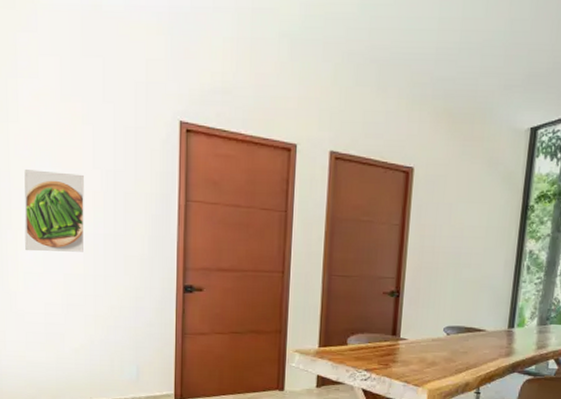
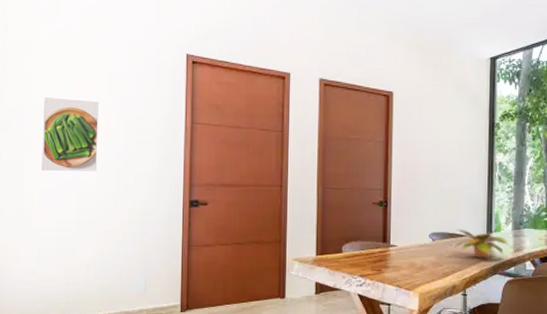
plant: none [470,322,535,356] -> present [454,229,512,259]

